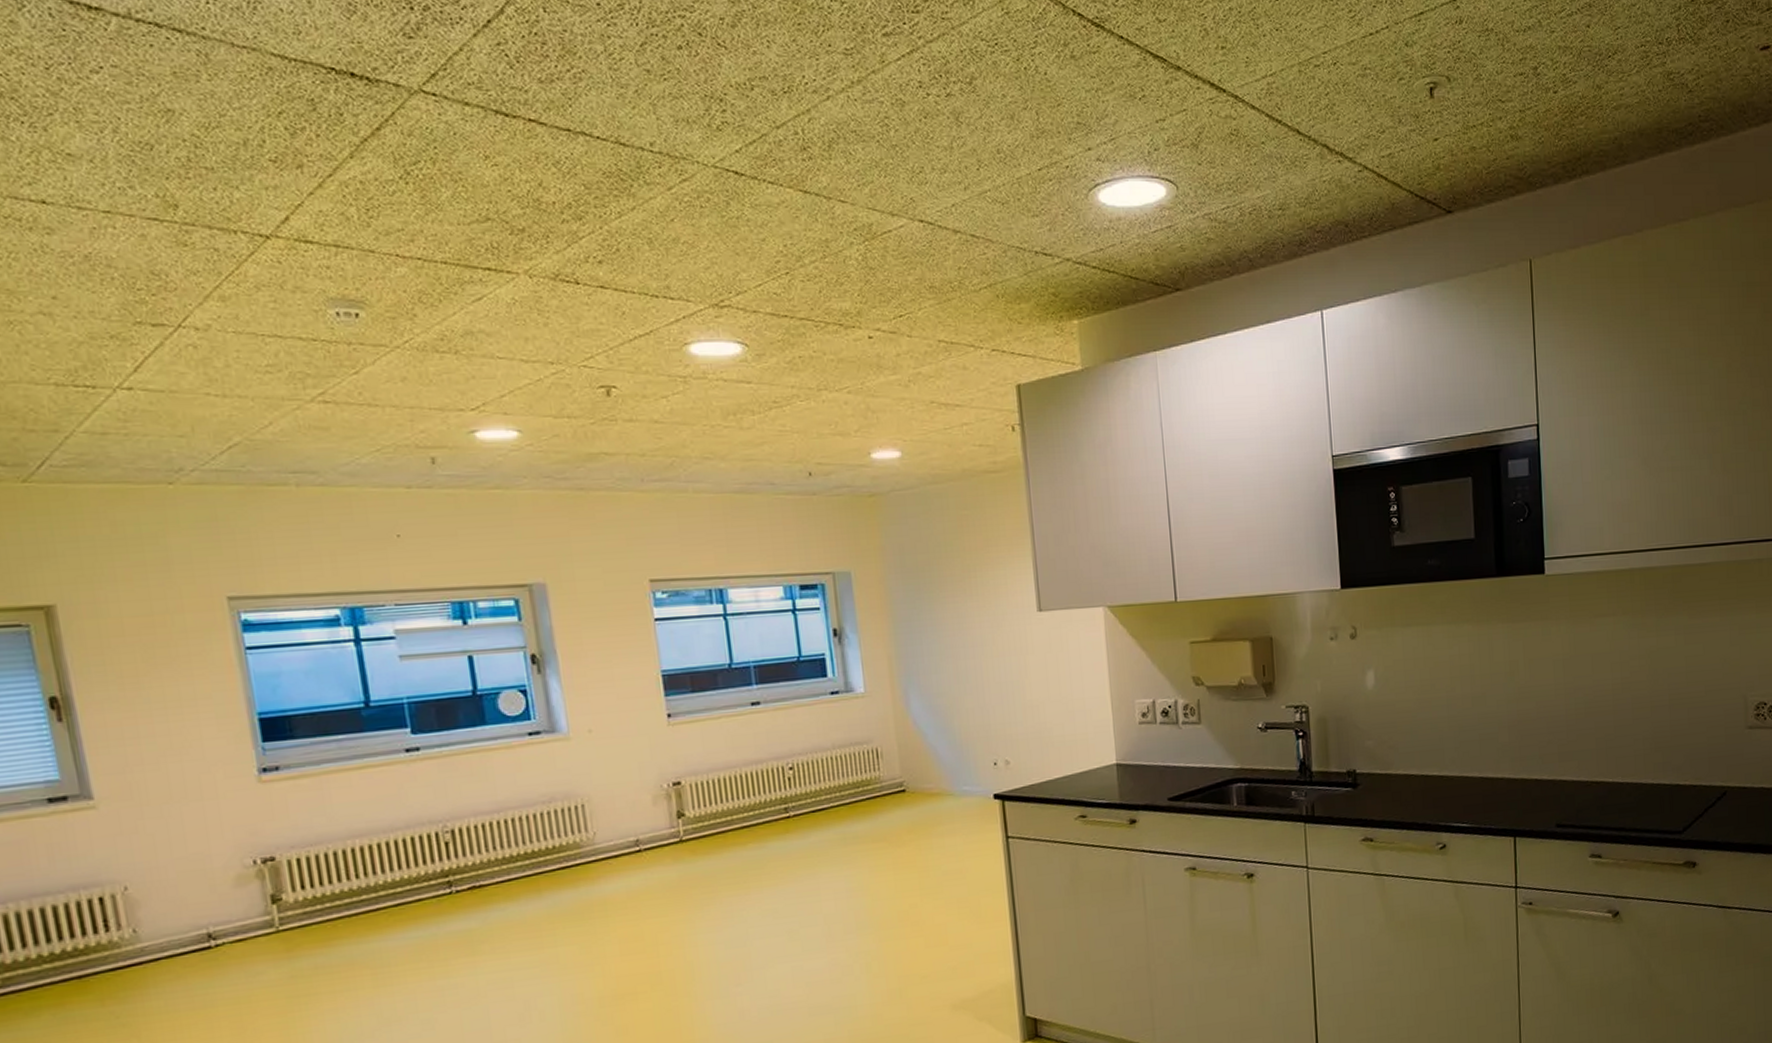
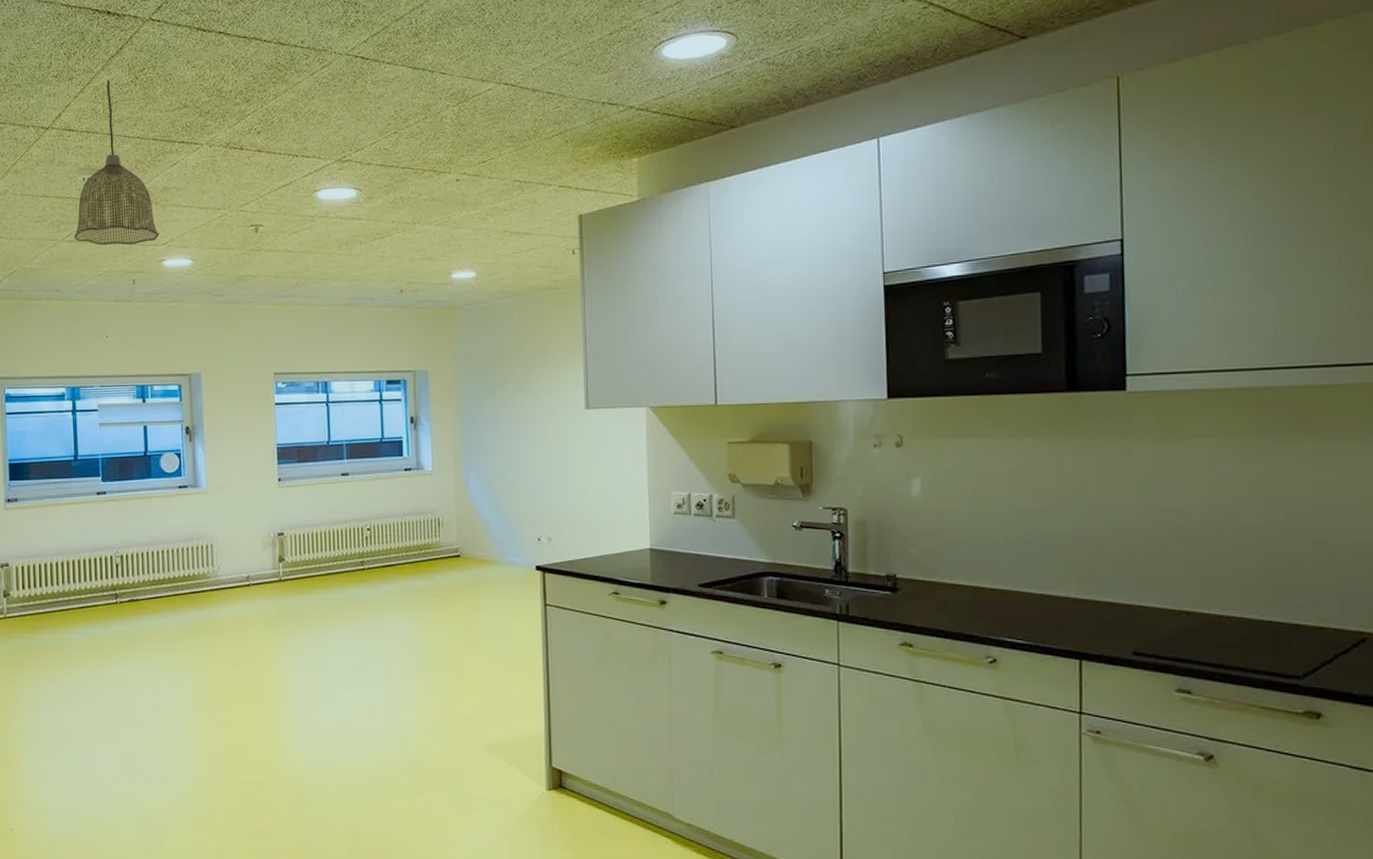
pendant lamp: none [330,172,466,410] -> present [74,80,159,246]

